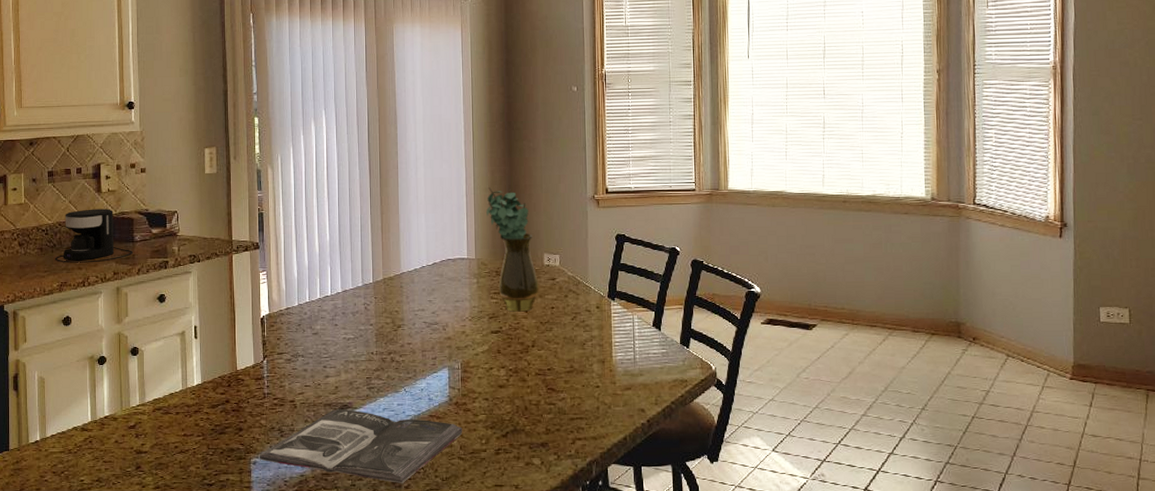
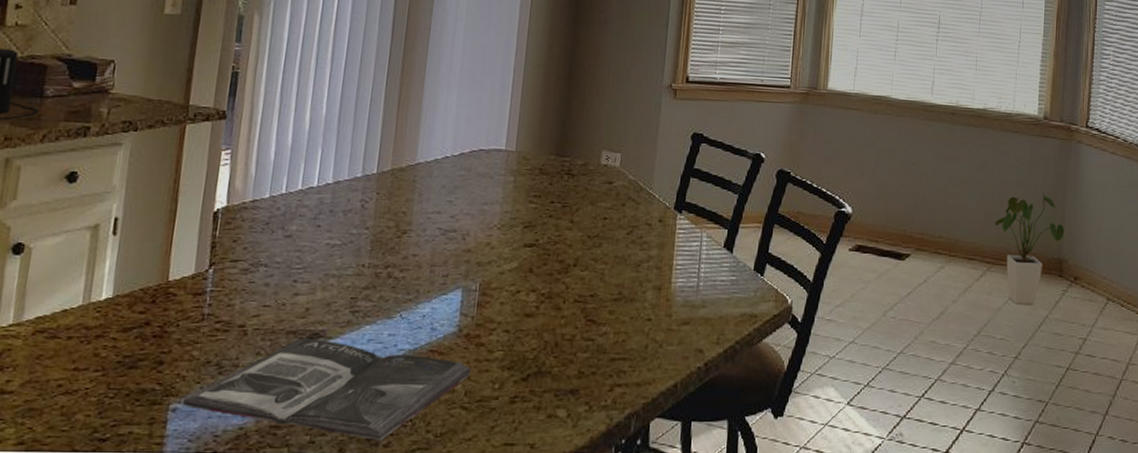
vase: present [486,187,539,312] -> none [537,64,592,222]
house plant: none [892,265,960,363] -> present [994,192,1065,304]

